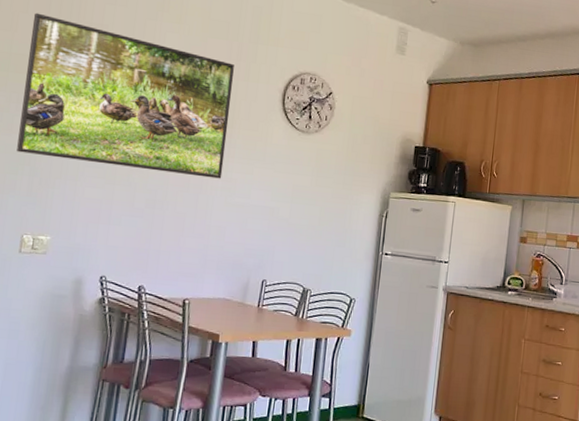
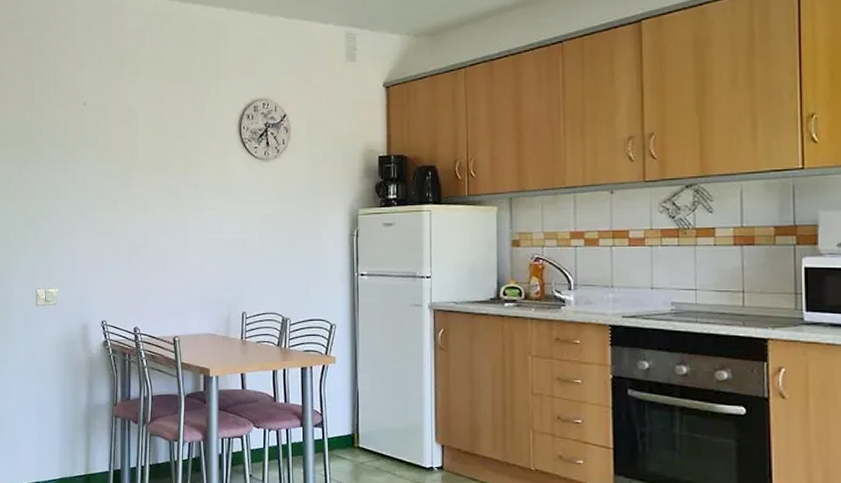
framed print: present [17,12,234,179] -> none [21,90,193,218]

